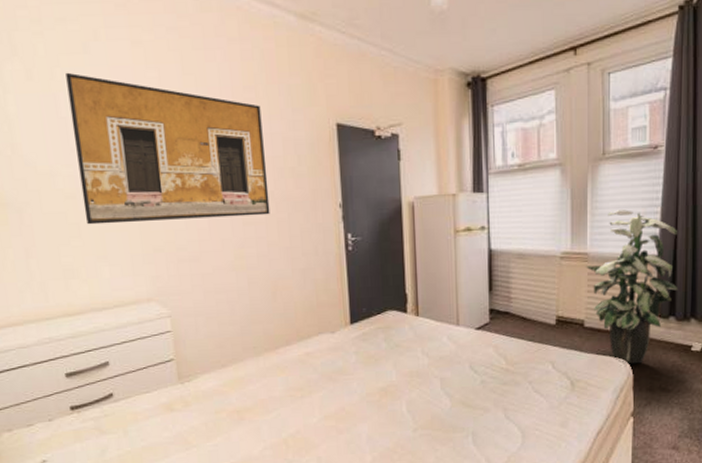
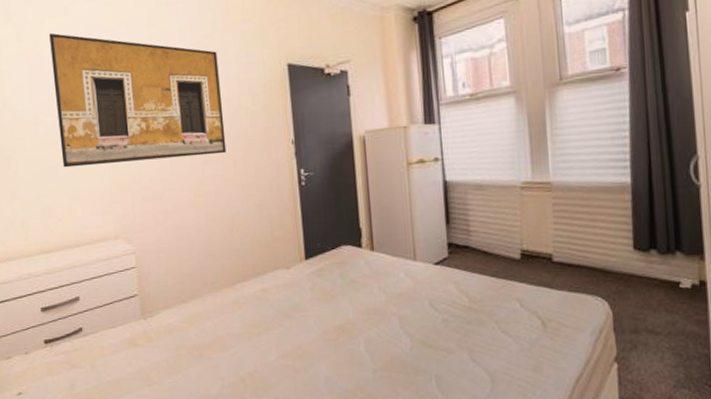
indoor plant: present [586,210,678,364] -> none [550,135,658,303]

